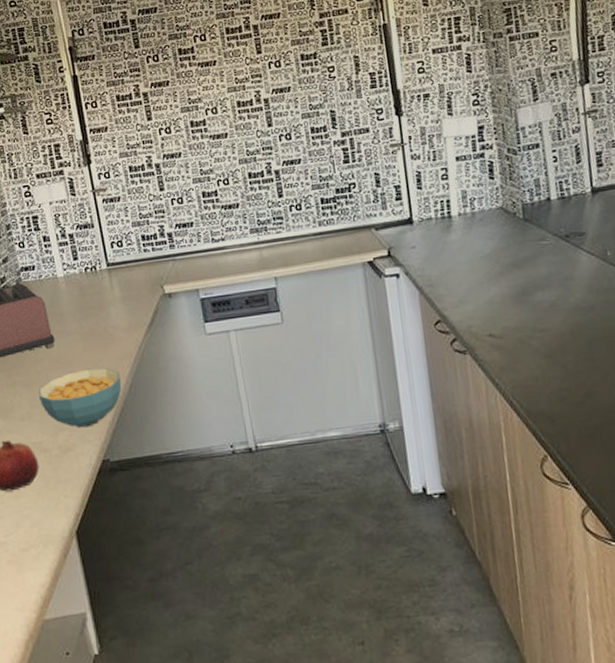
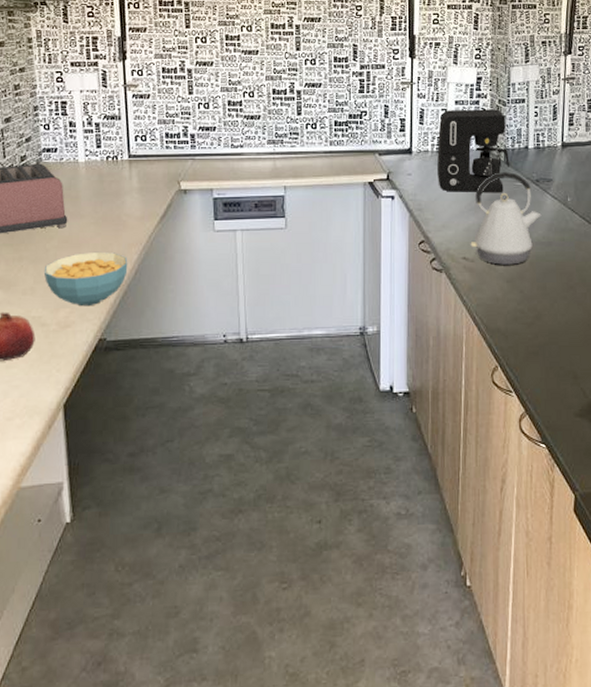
coffee maker: none [440,159,530,262] -> present [437,109,509,192]
kettle: none [494,230,577,339] -> present [470,172,542,265]

